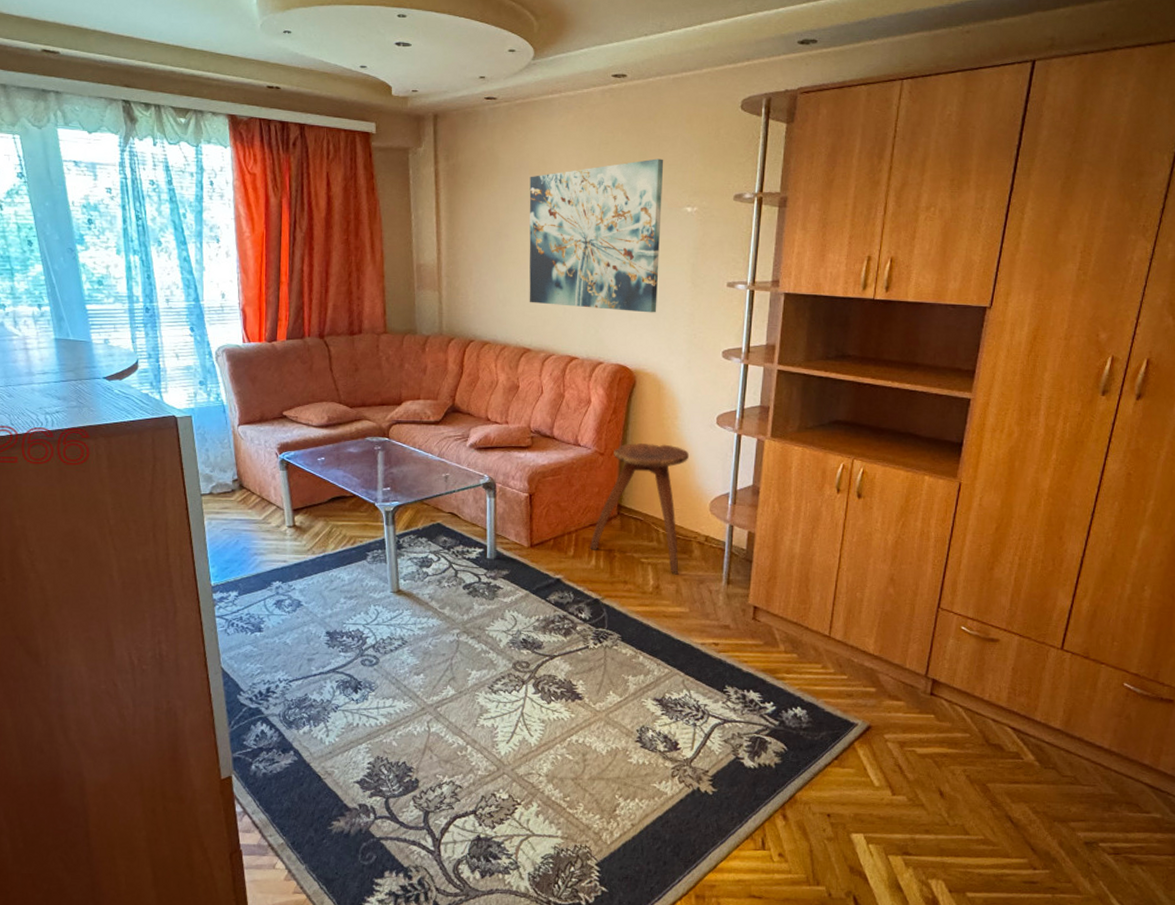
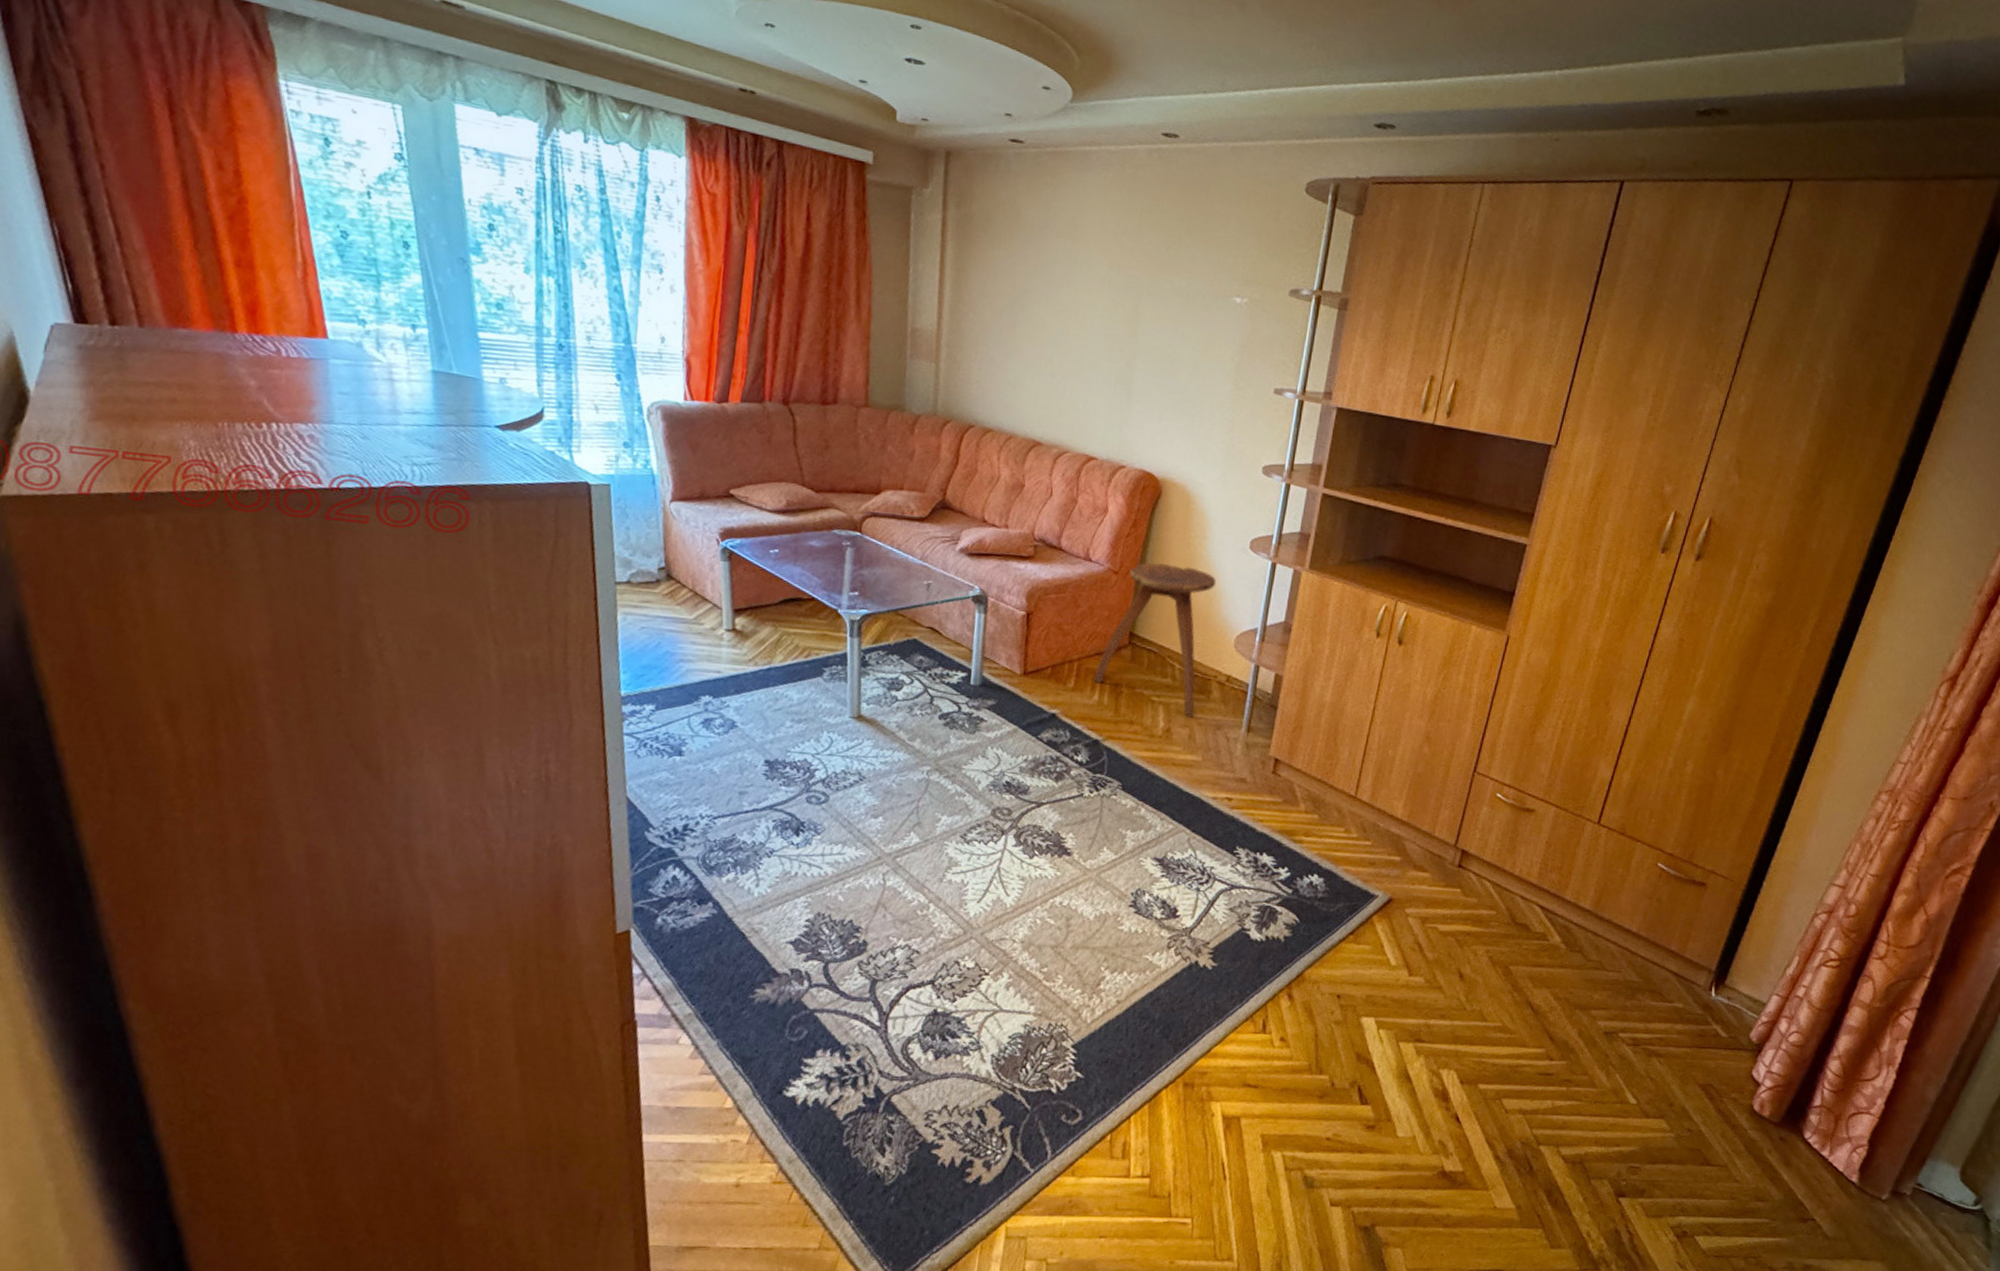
wall art: present [529,158,664,313] -> none [1044,237,1214,415]

